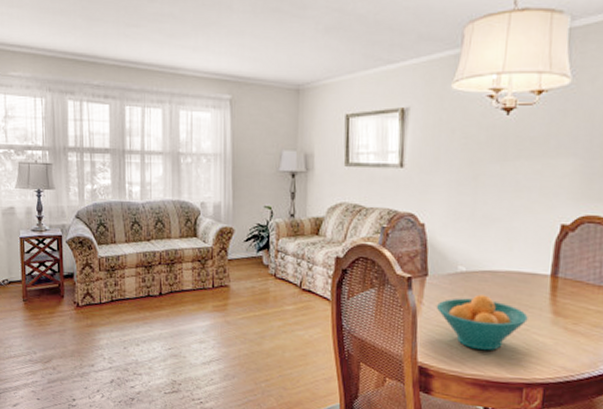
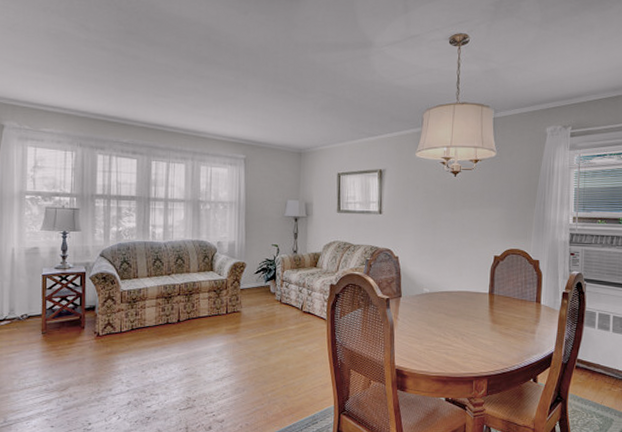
fruit bowl: present [436,294,528,351] -> none [408,310,475,353]

